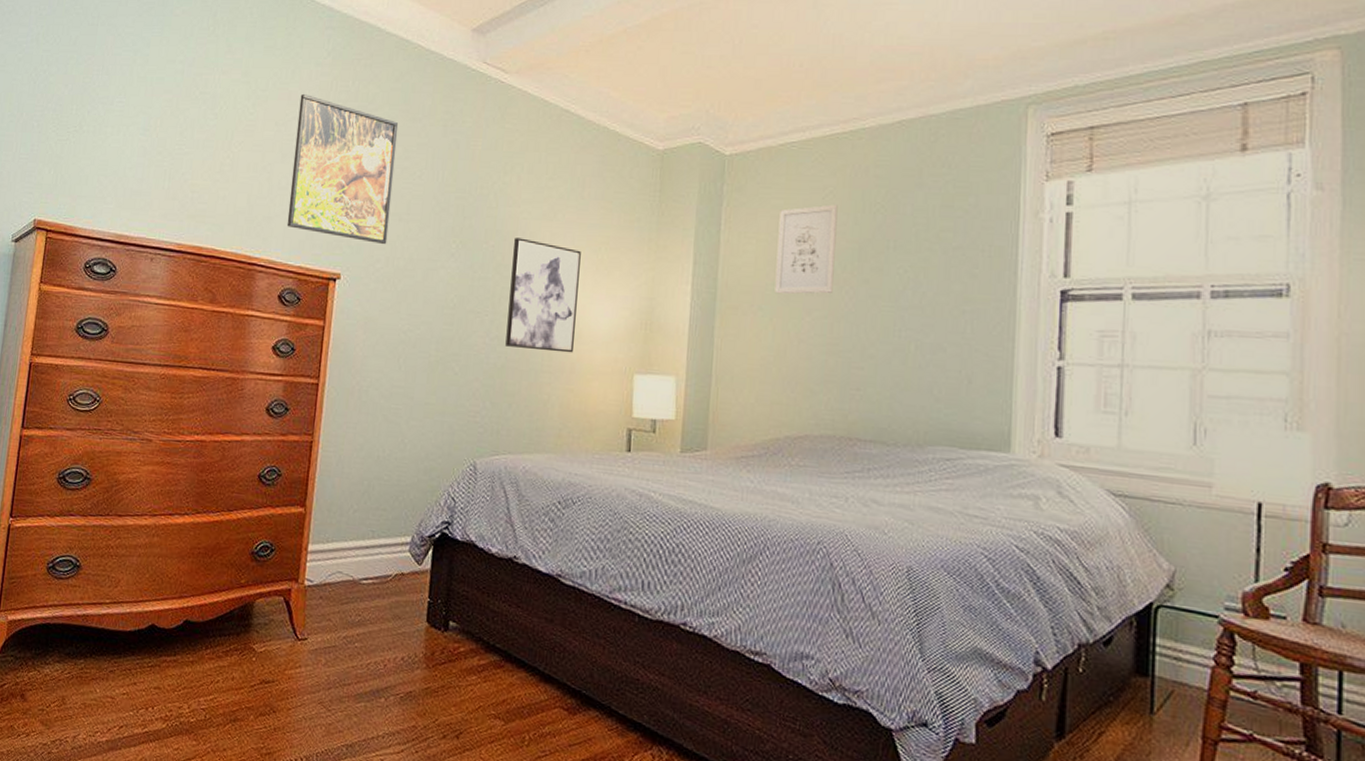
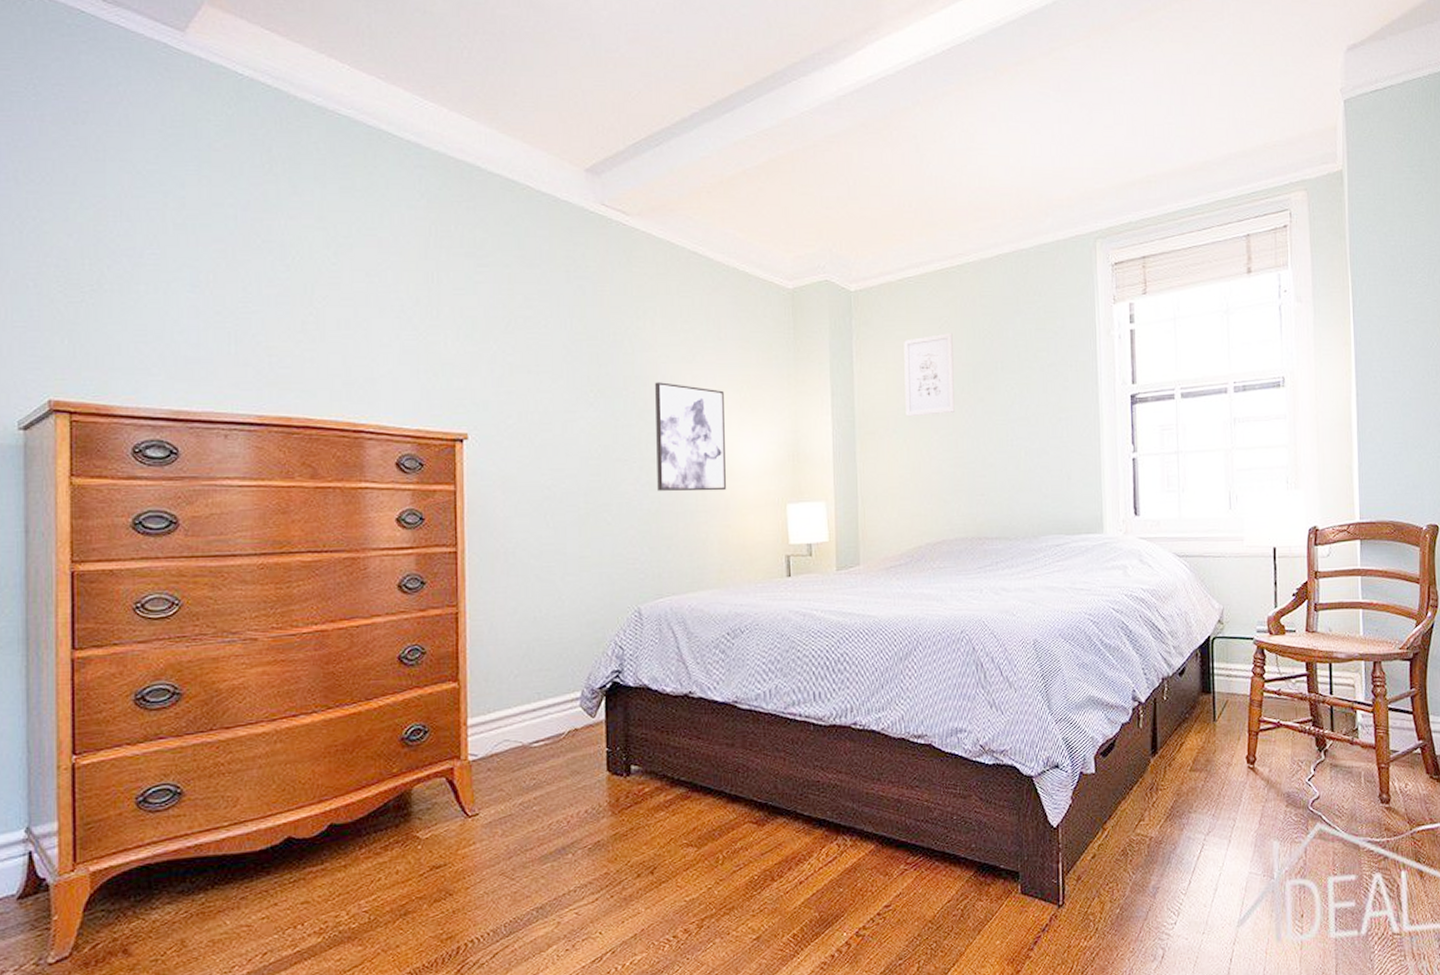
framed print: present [286,93,399,245] -> none [393,240,517,400]

